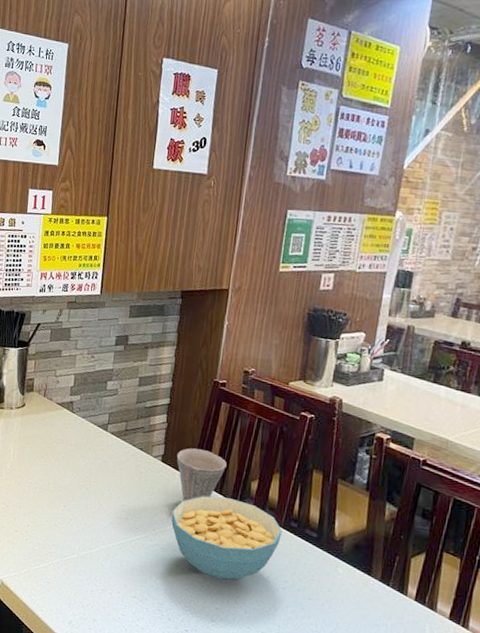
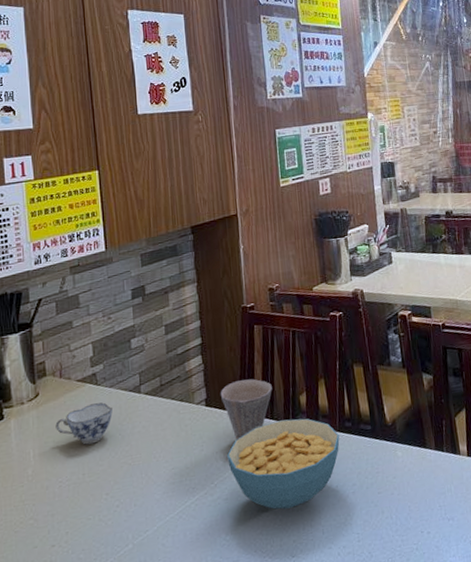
teacup: none [33,426,81,461] -> present [55,402,113,445]

